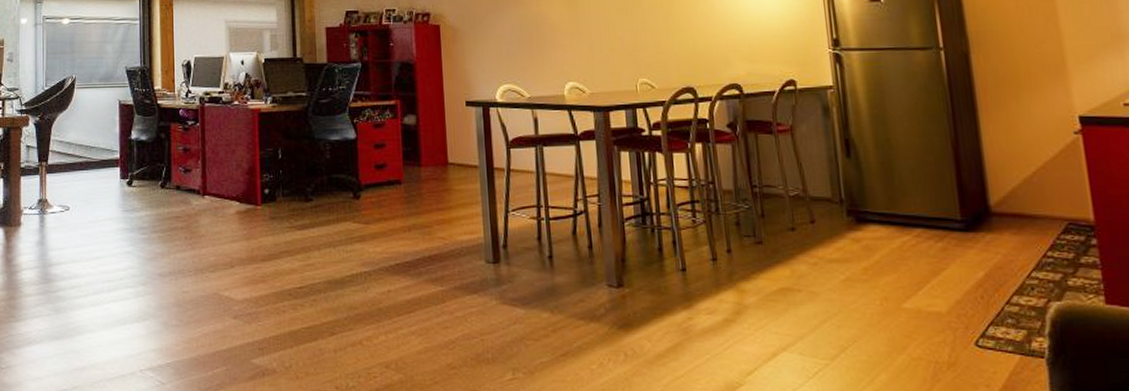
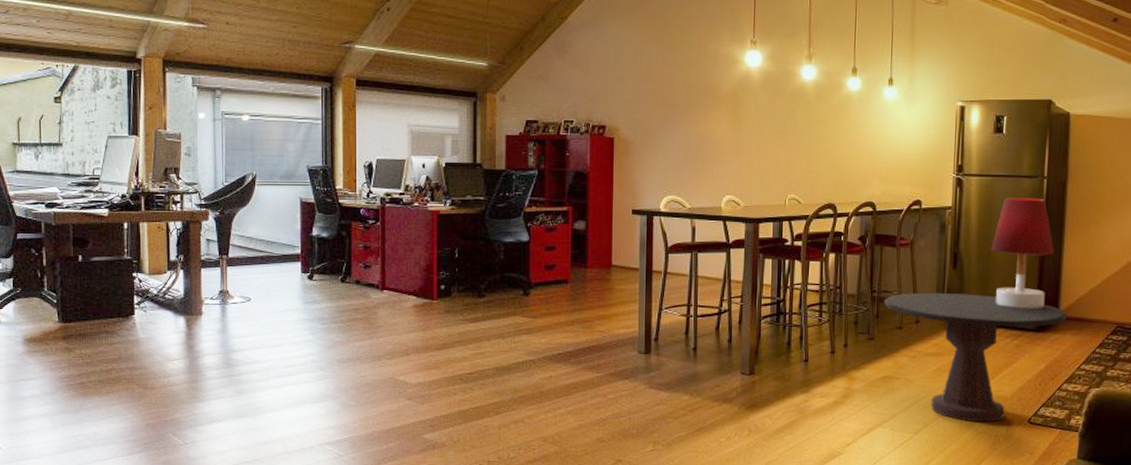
side table: none [768,186,1001,346] -> present [884,292,1067,423]
table lamp: none [889,73,970,204] -> present [991,198,1054,309]

